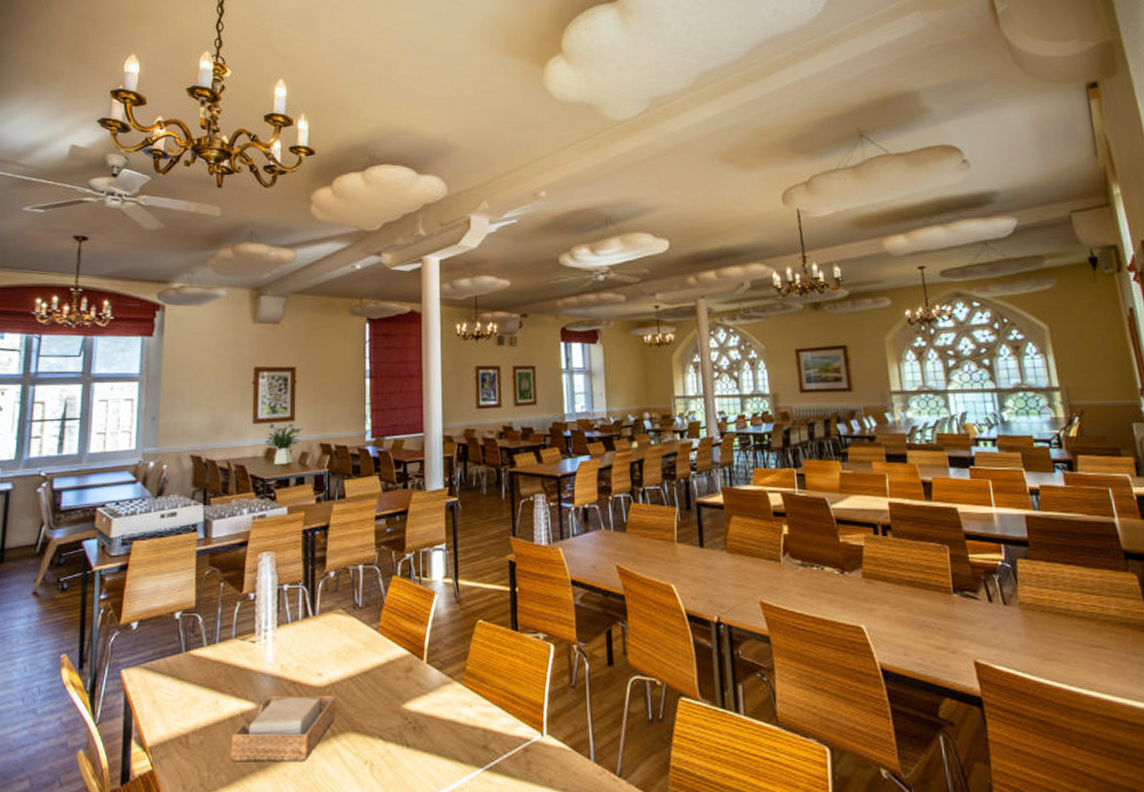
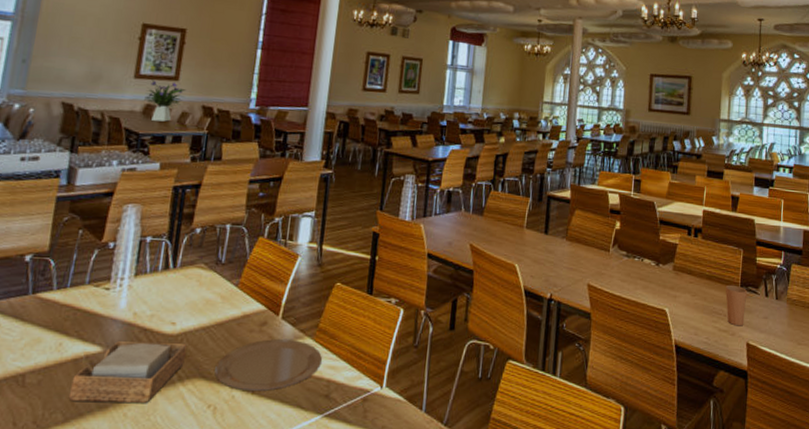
plate: none [367,685,474,743] -> present [215,338,322,391]
cup: none [933,590,967,641] -> present [725,284,747,326]

